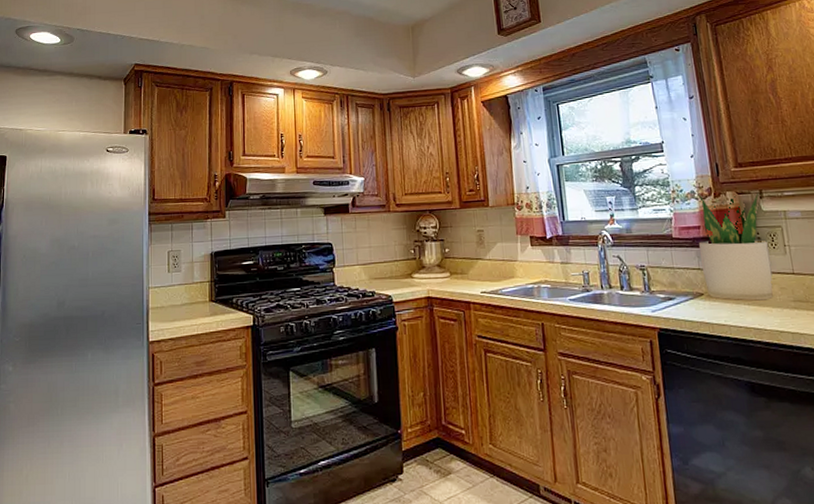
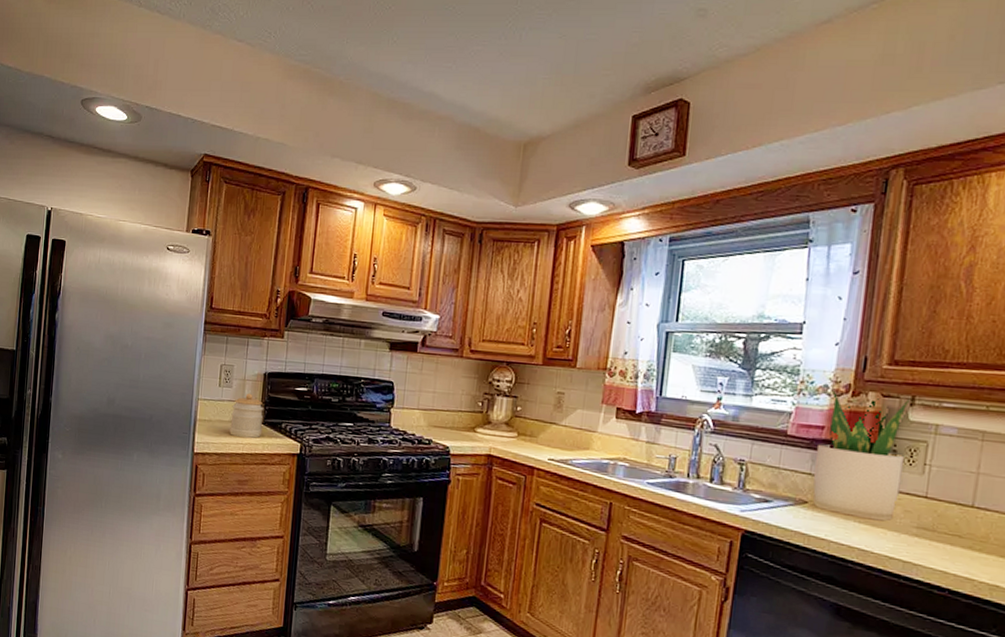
jar: none [183,274,215,319] -> present [230,393,265,439]

